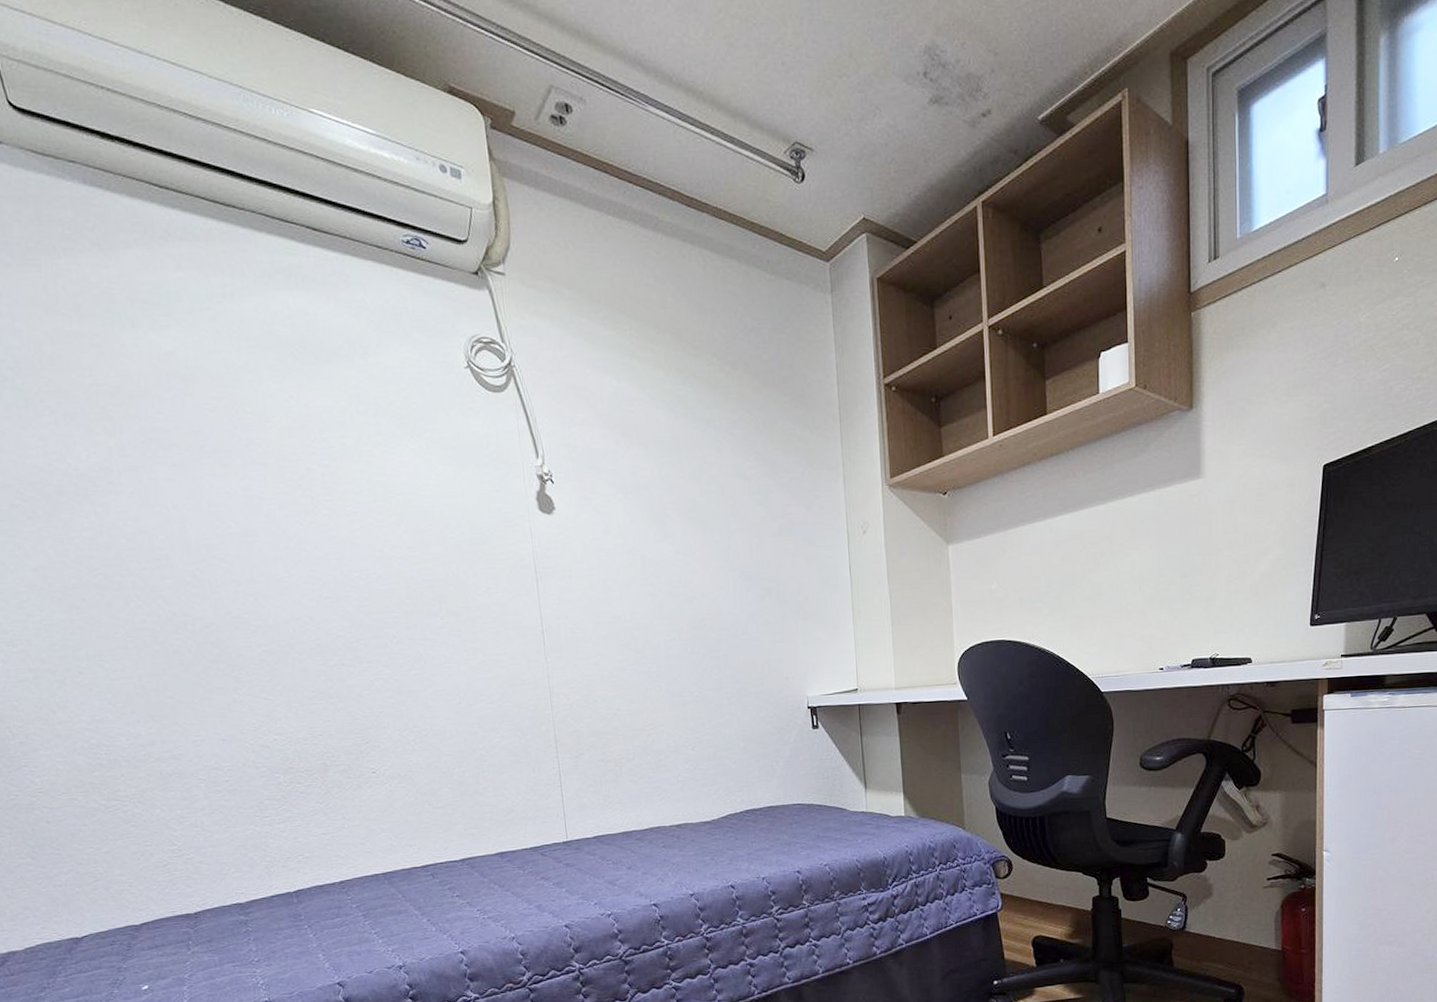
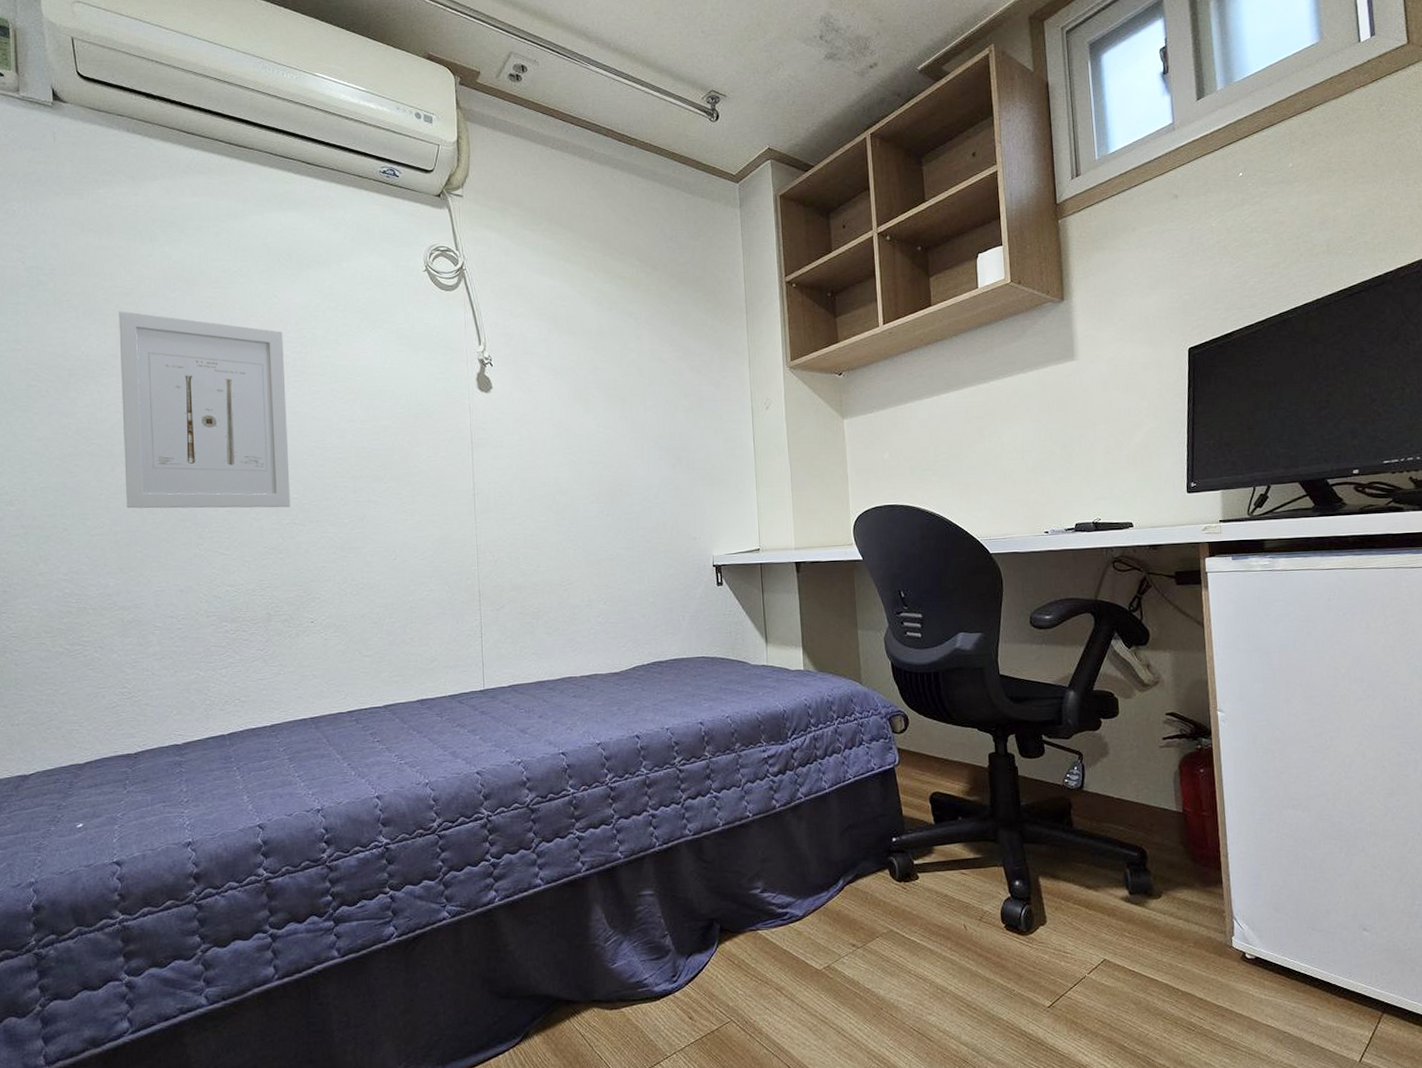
wall art: none [106,414,337,649] -> present [119,311,291,509]

